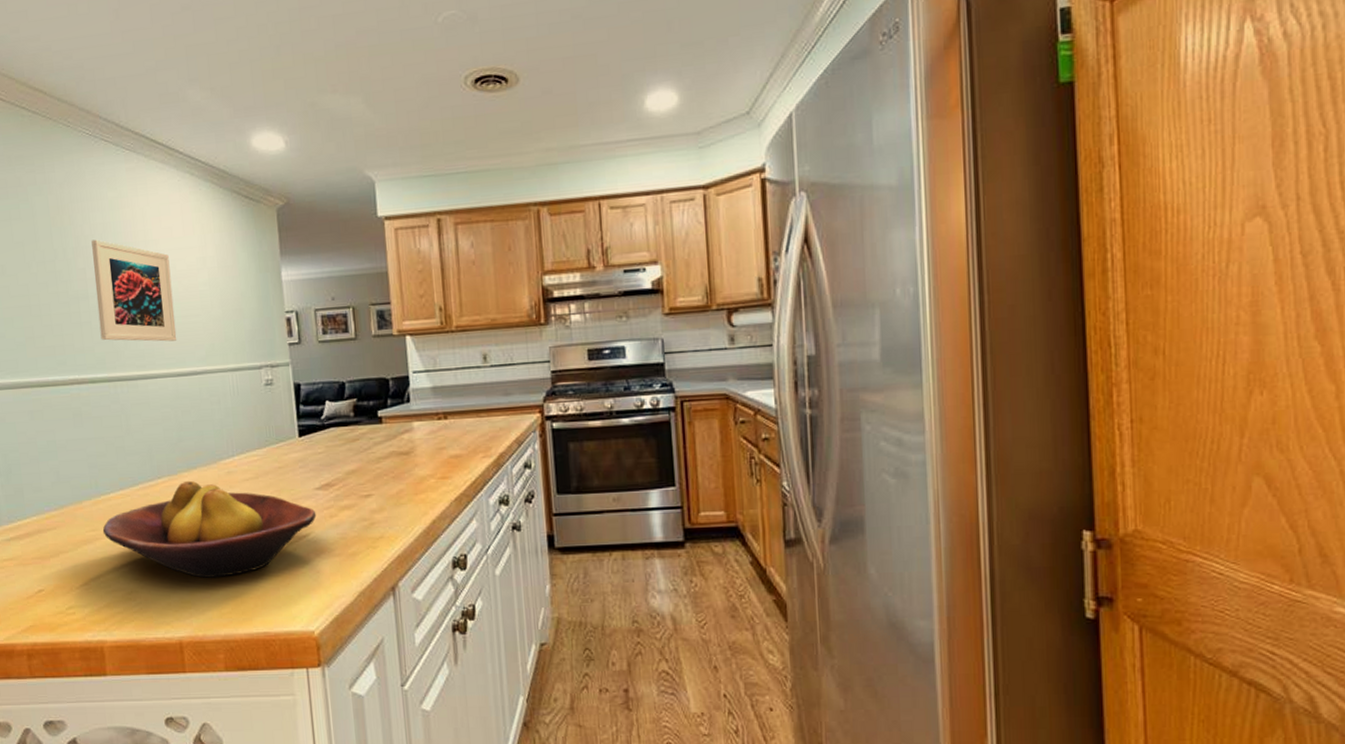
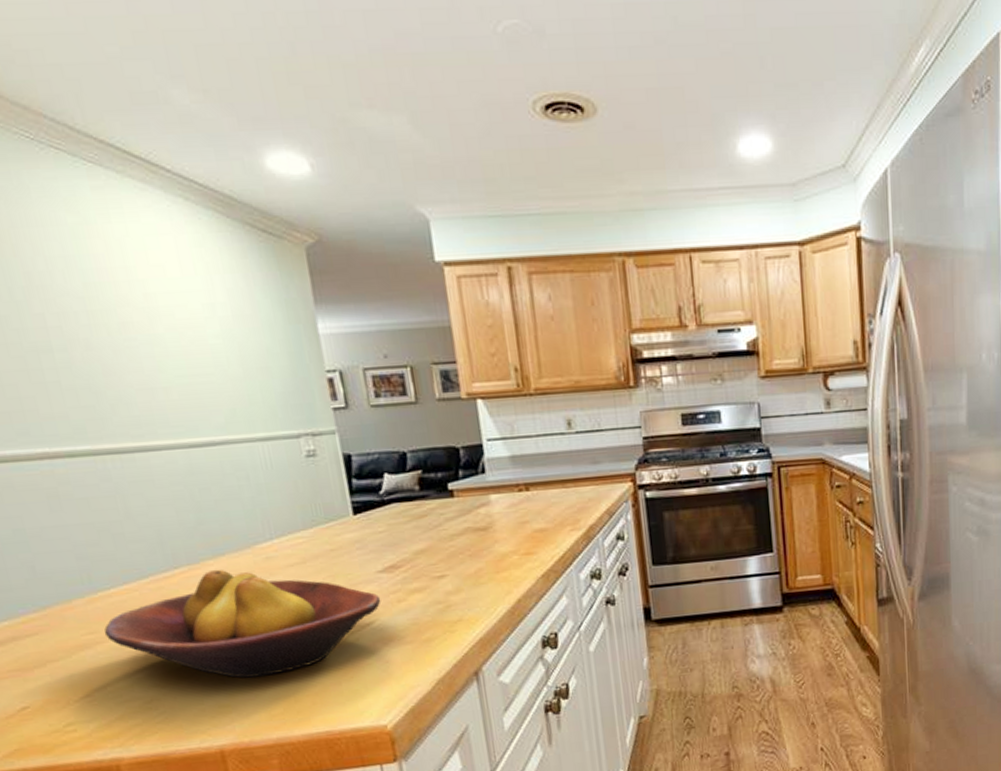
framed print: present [91,239,177,342] -> none [49,277,185,406]

